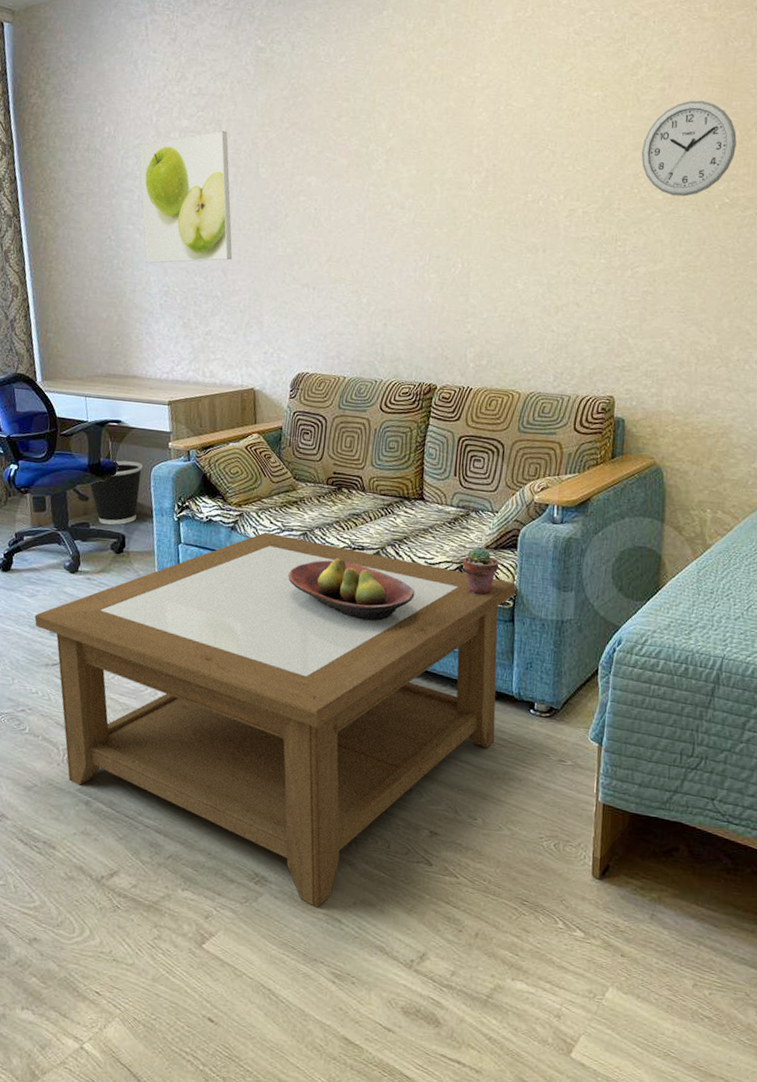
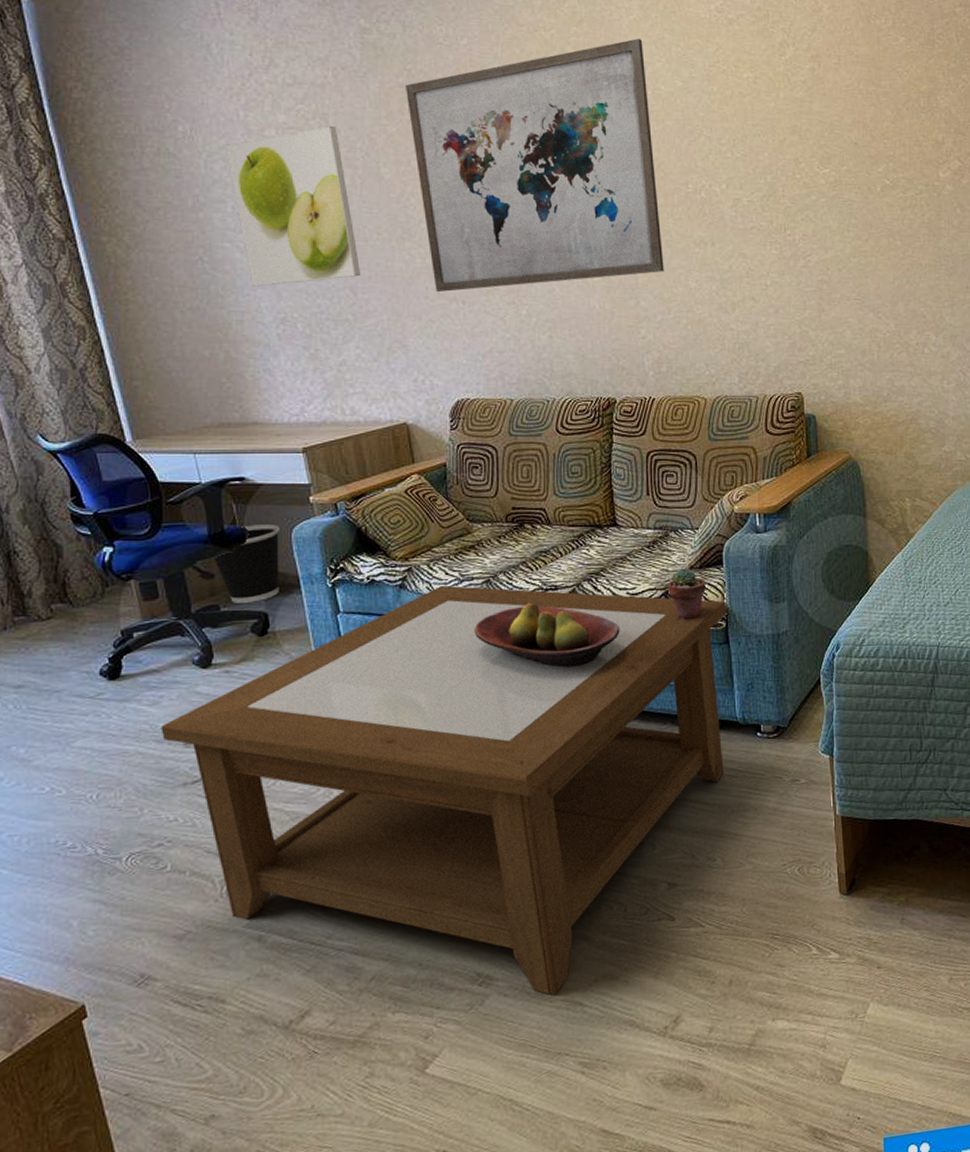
wall art: none [287,58,502,278] -> present [406,38,664,293]
wall clock: present [641,100,737,197] -> none [799,80,890,180]

